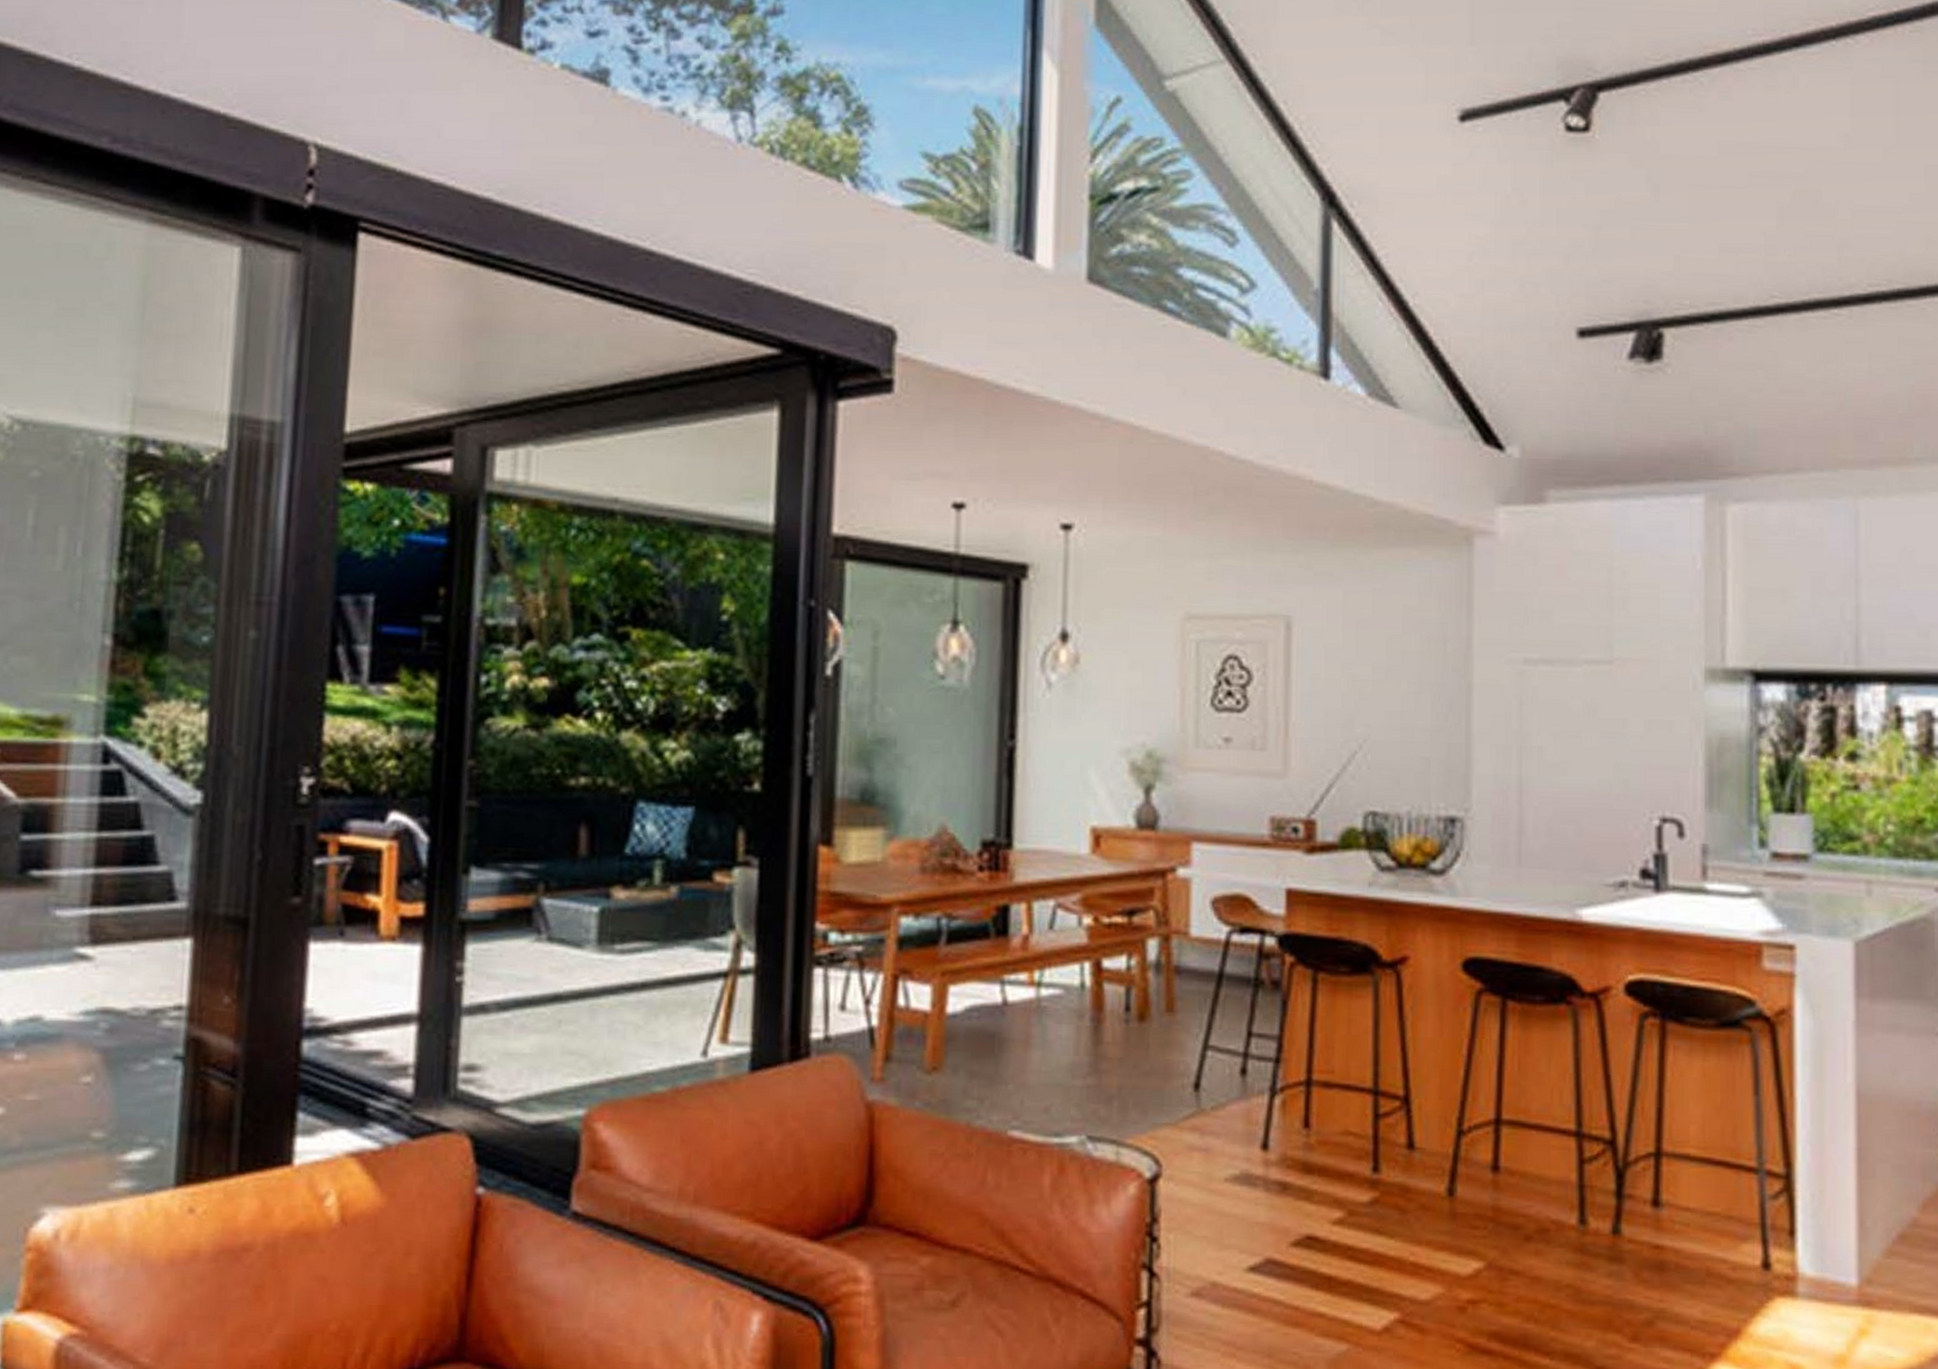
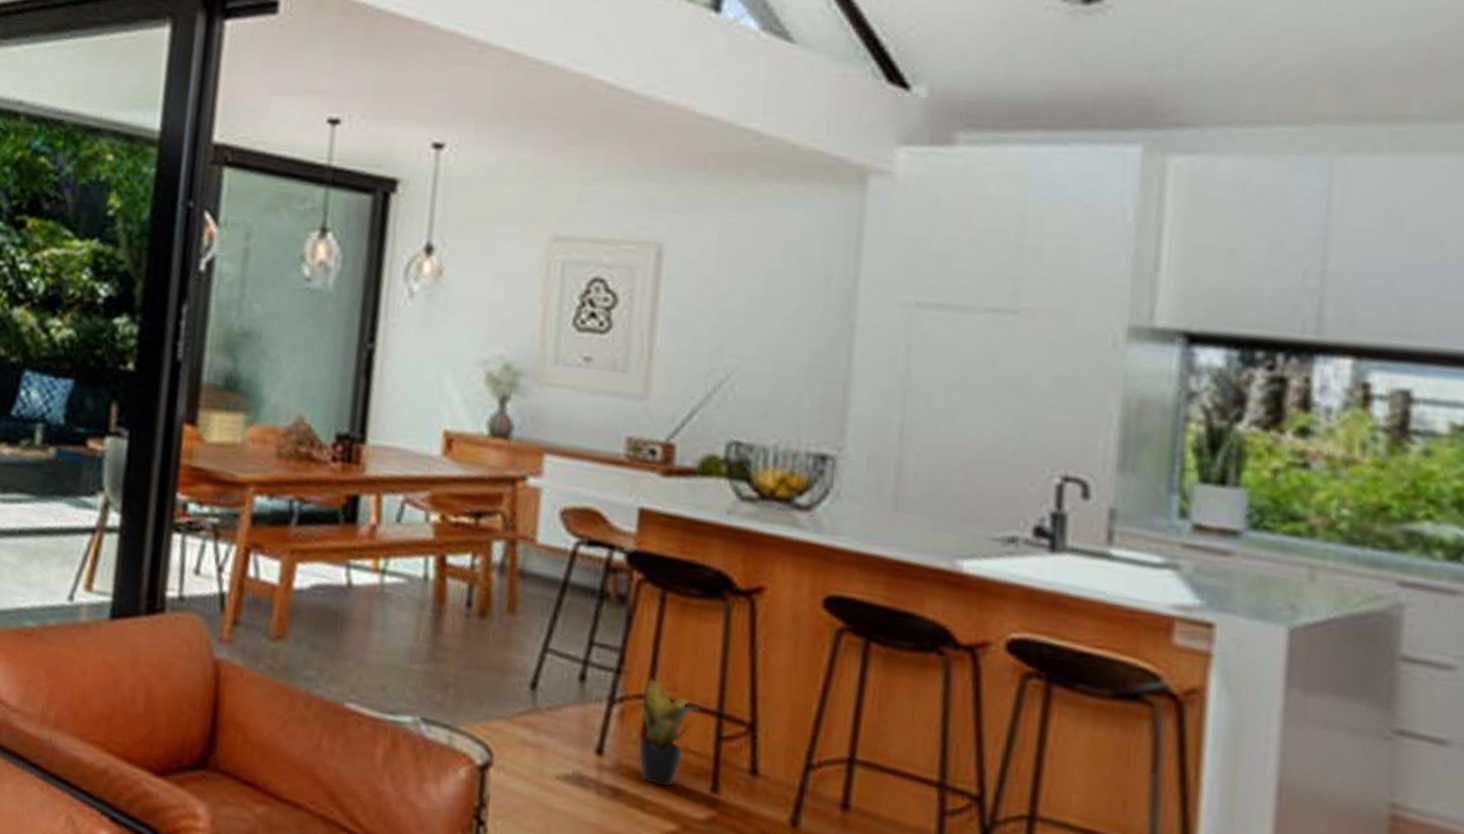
potted plant: none [1286,1063,1357,1175] -> present [626,677,700,788]

